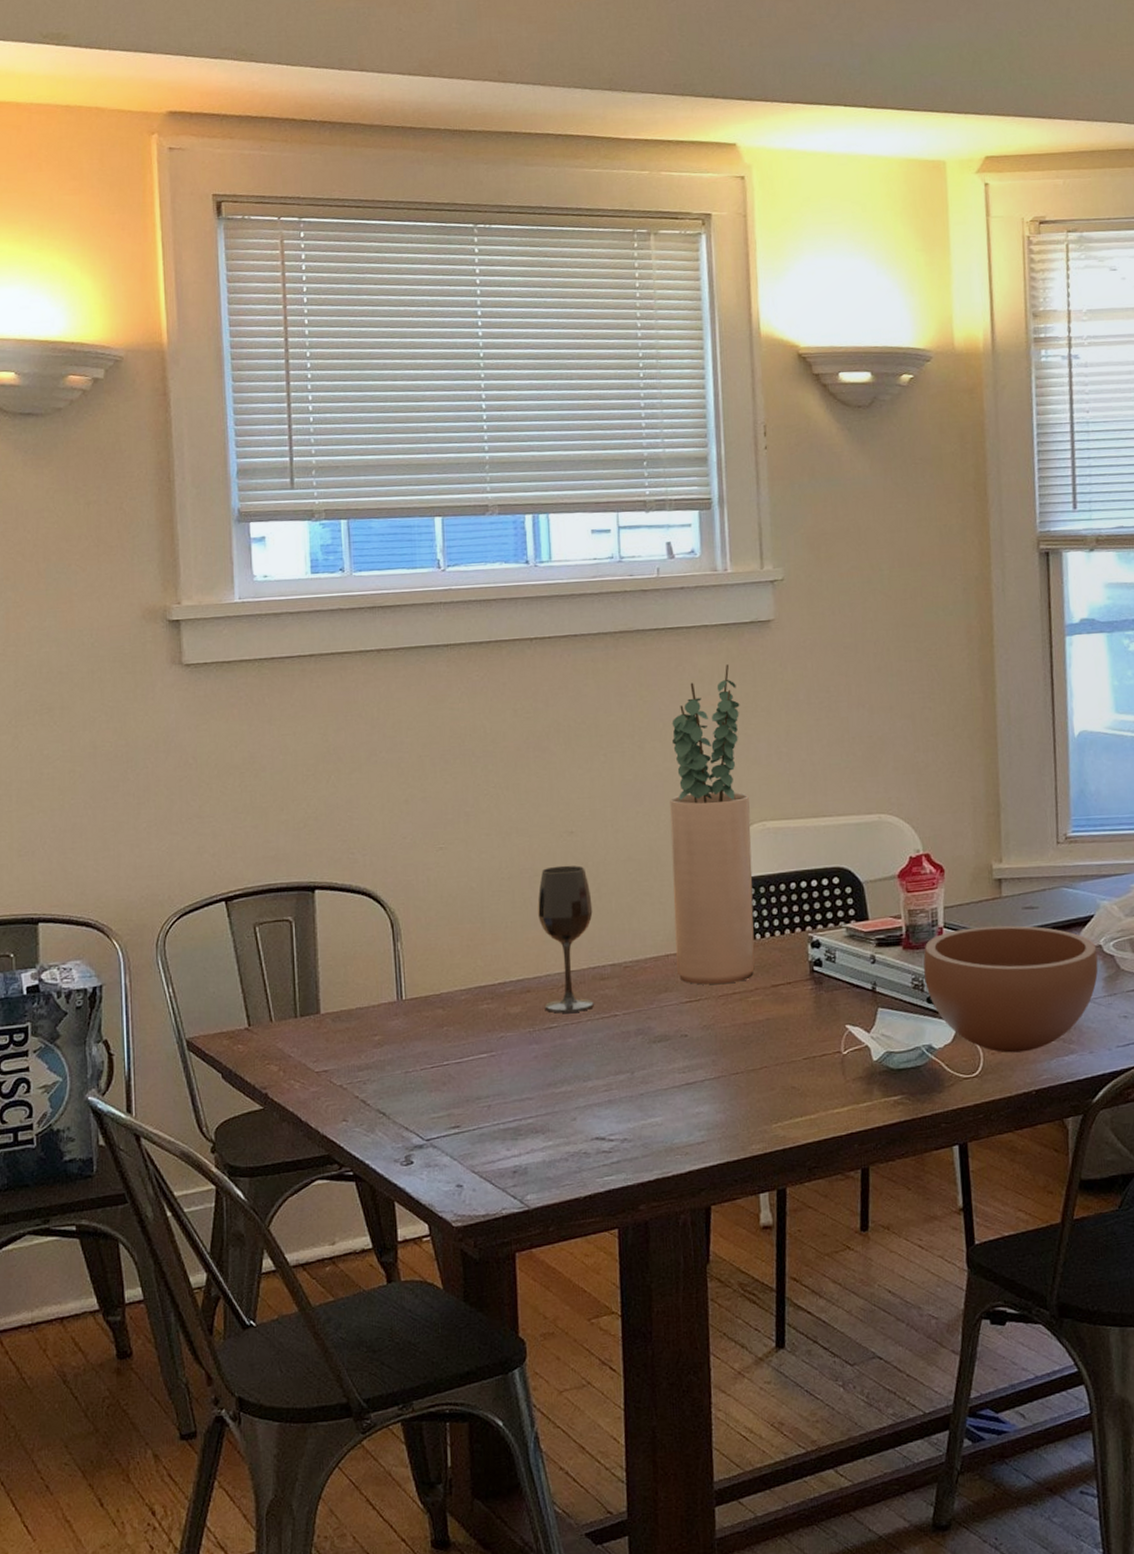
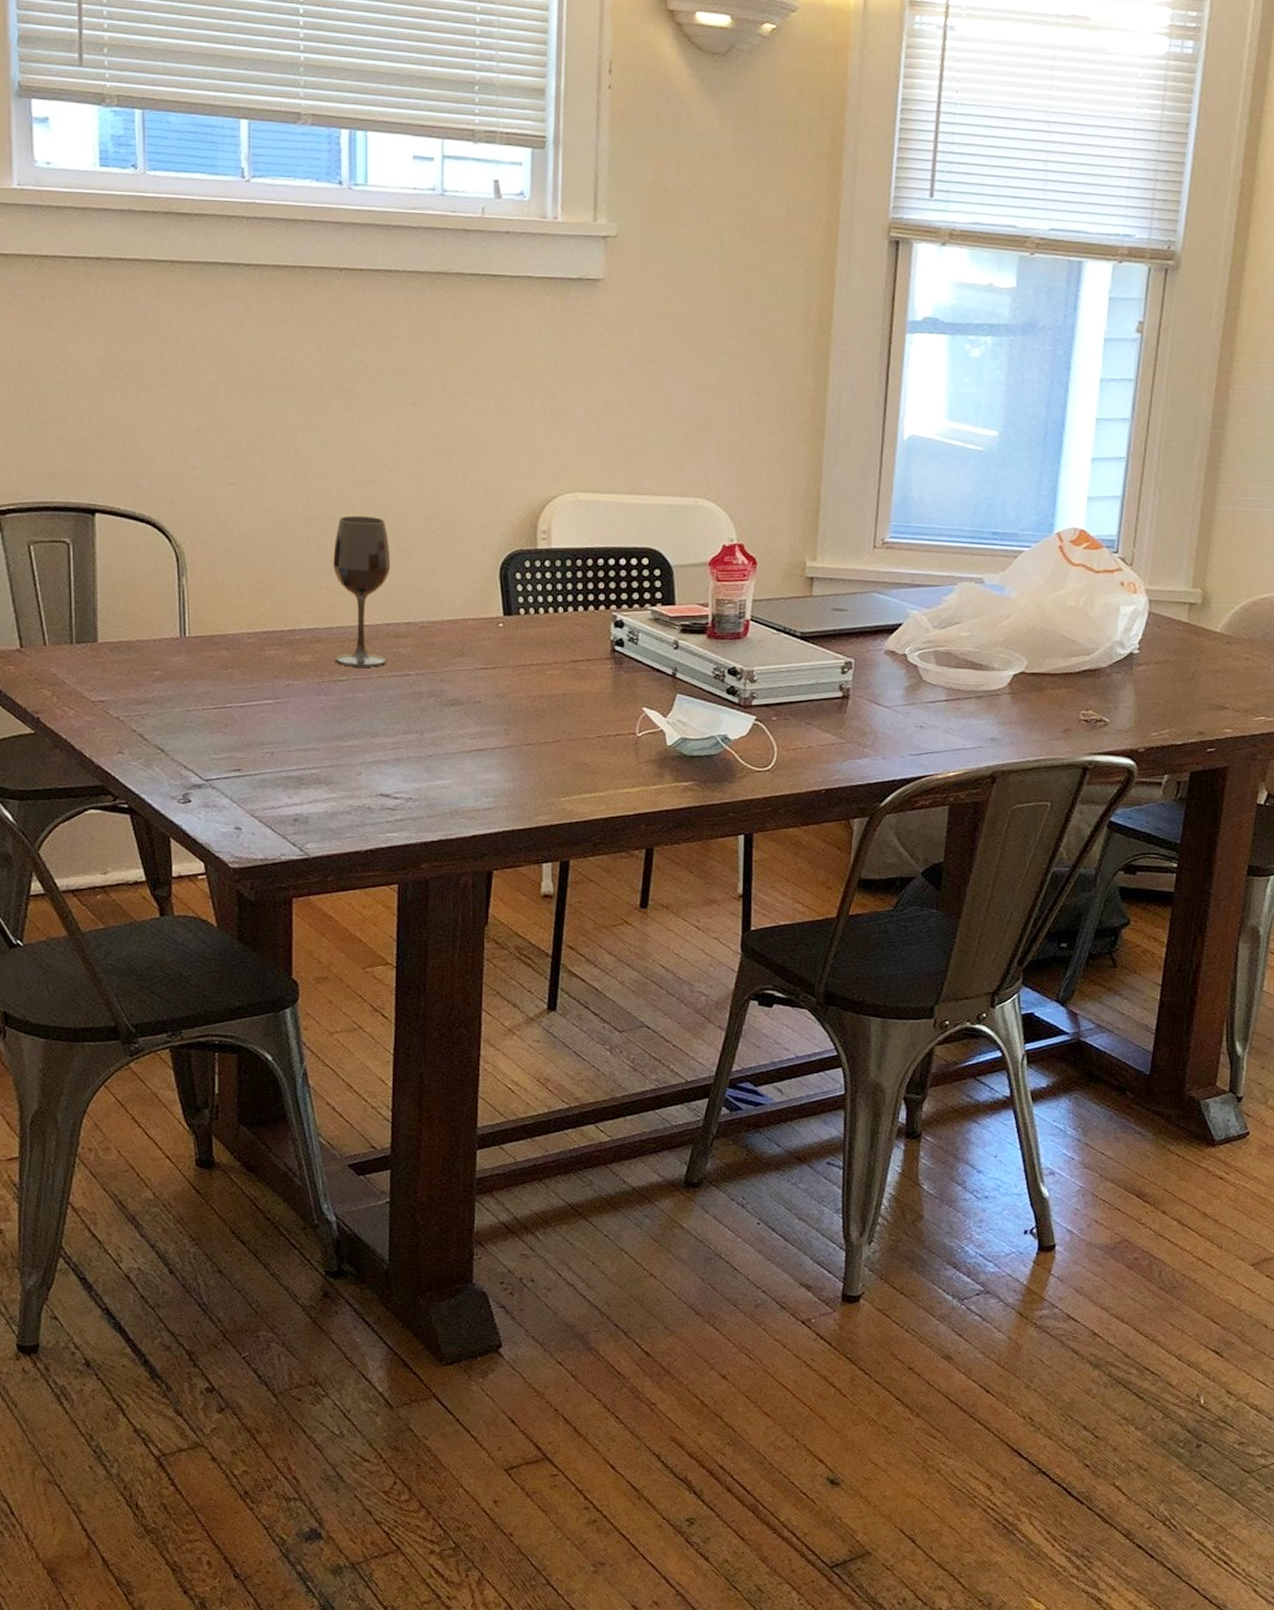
vase: present [669,664,755,985] -> none [475,322,563,655]
bowl: present [923,925,1098,1053] -> none [726,623,901,751]

